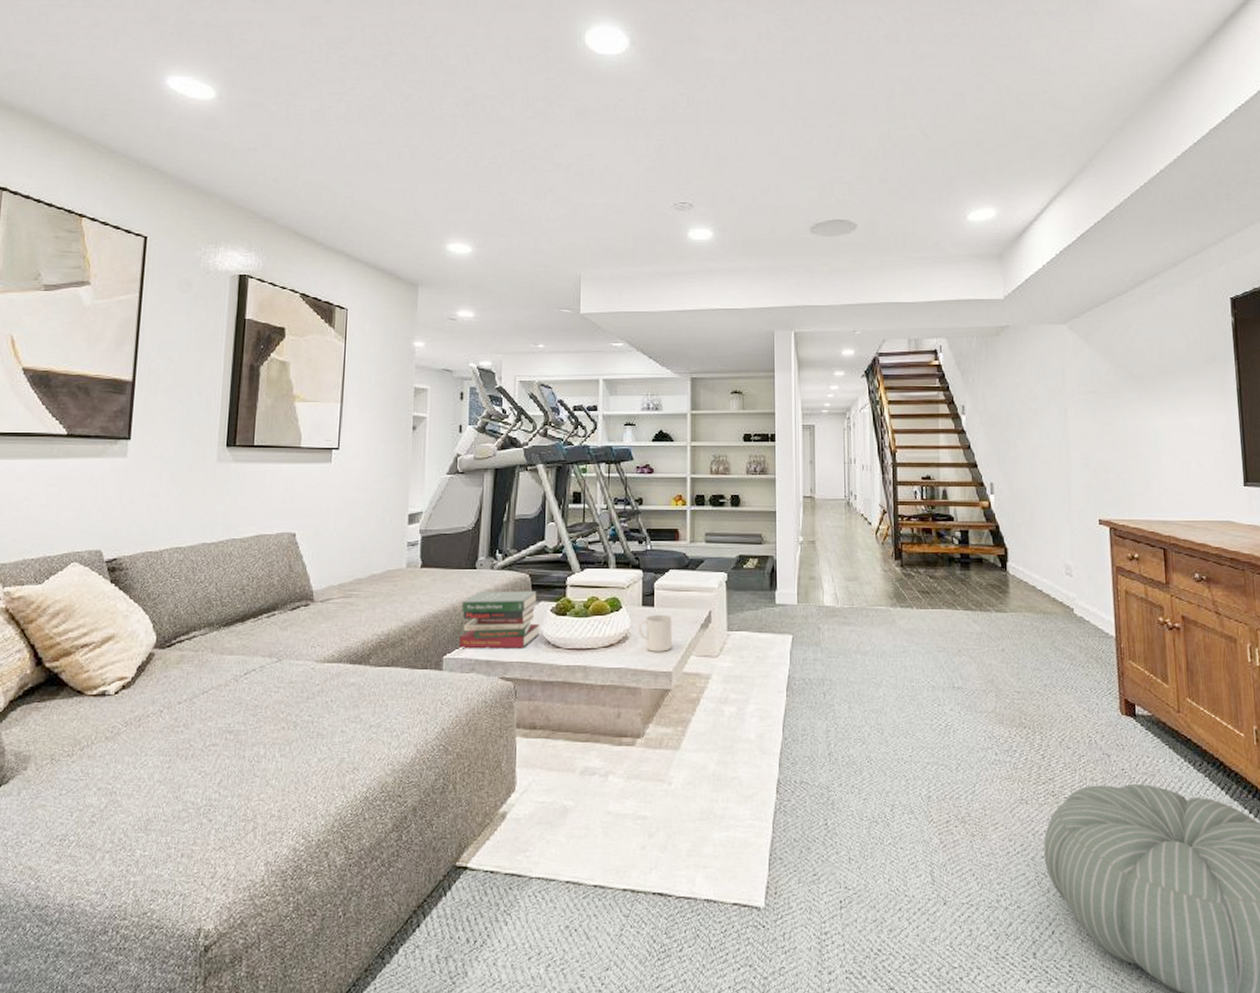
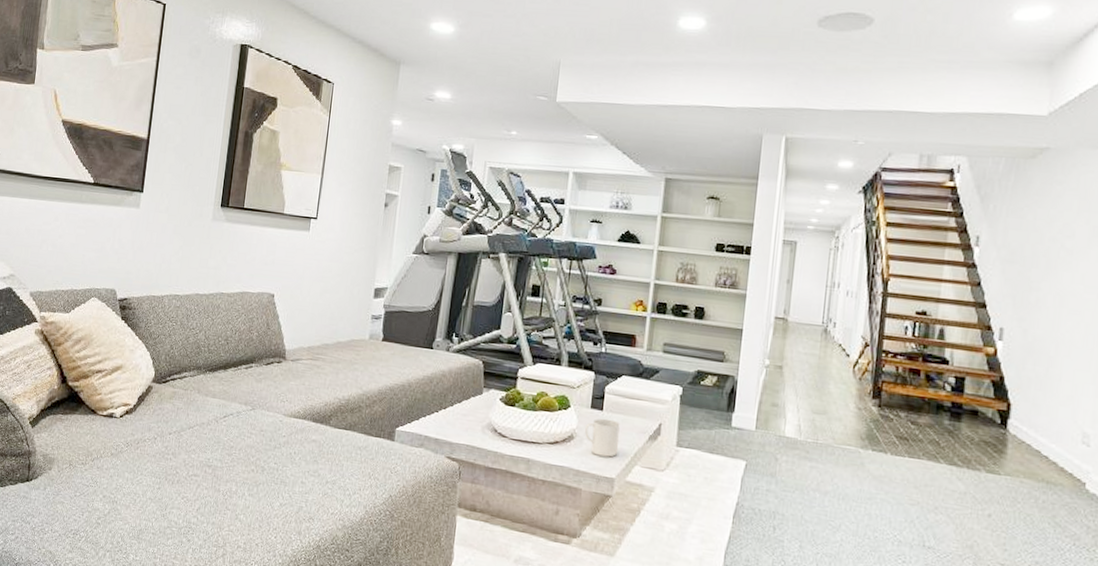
books: present [459,591,540,649] -> none [411,371,489,432]

